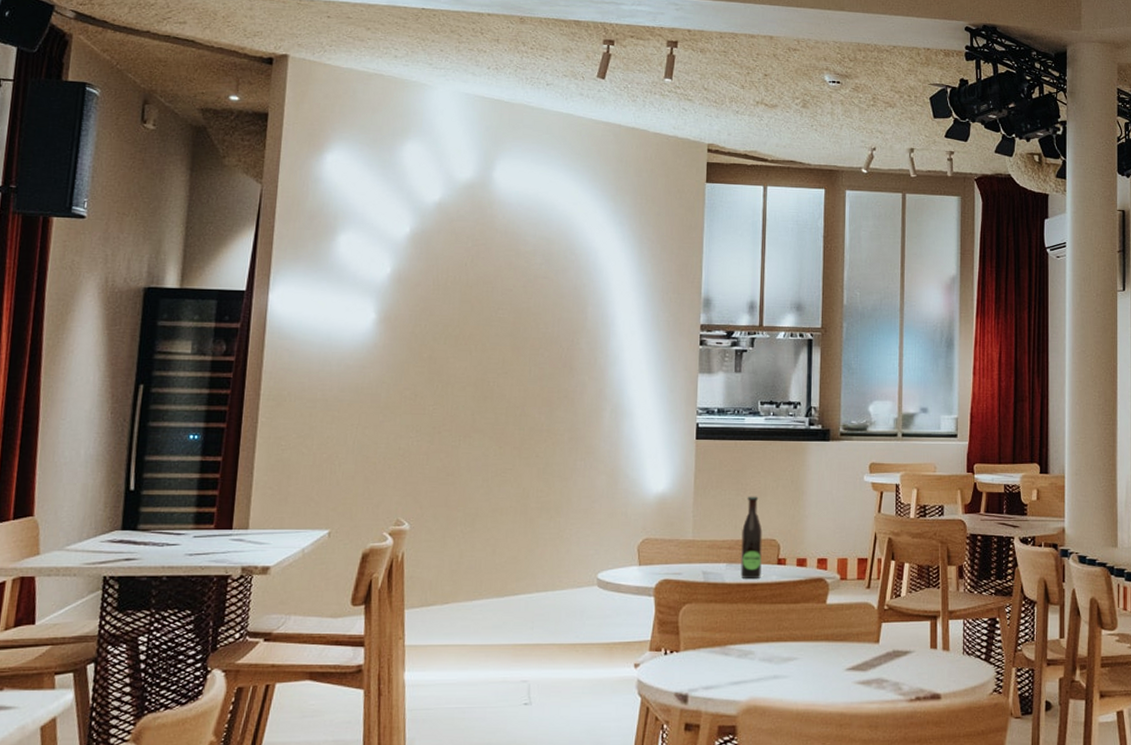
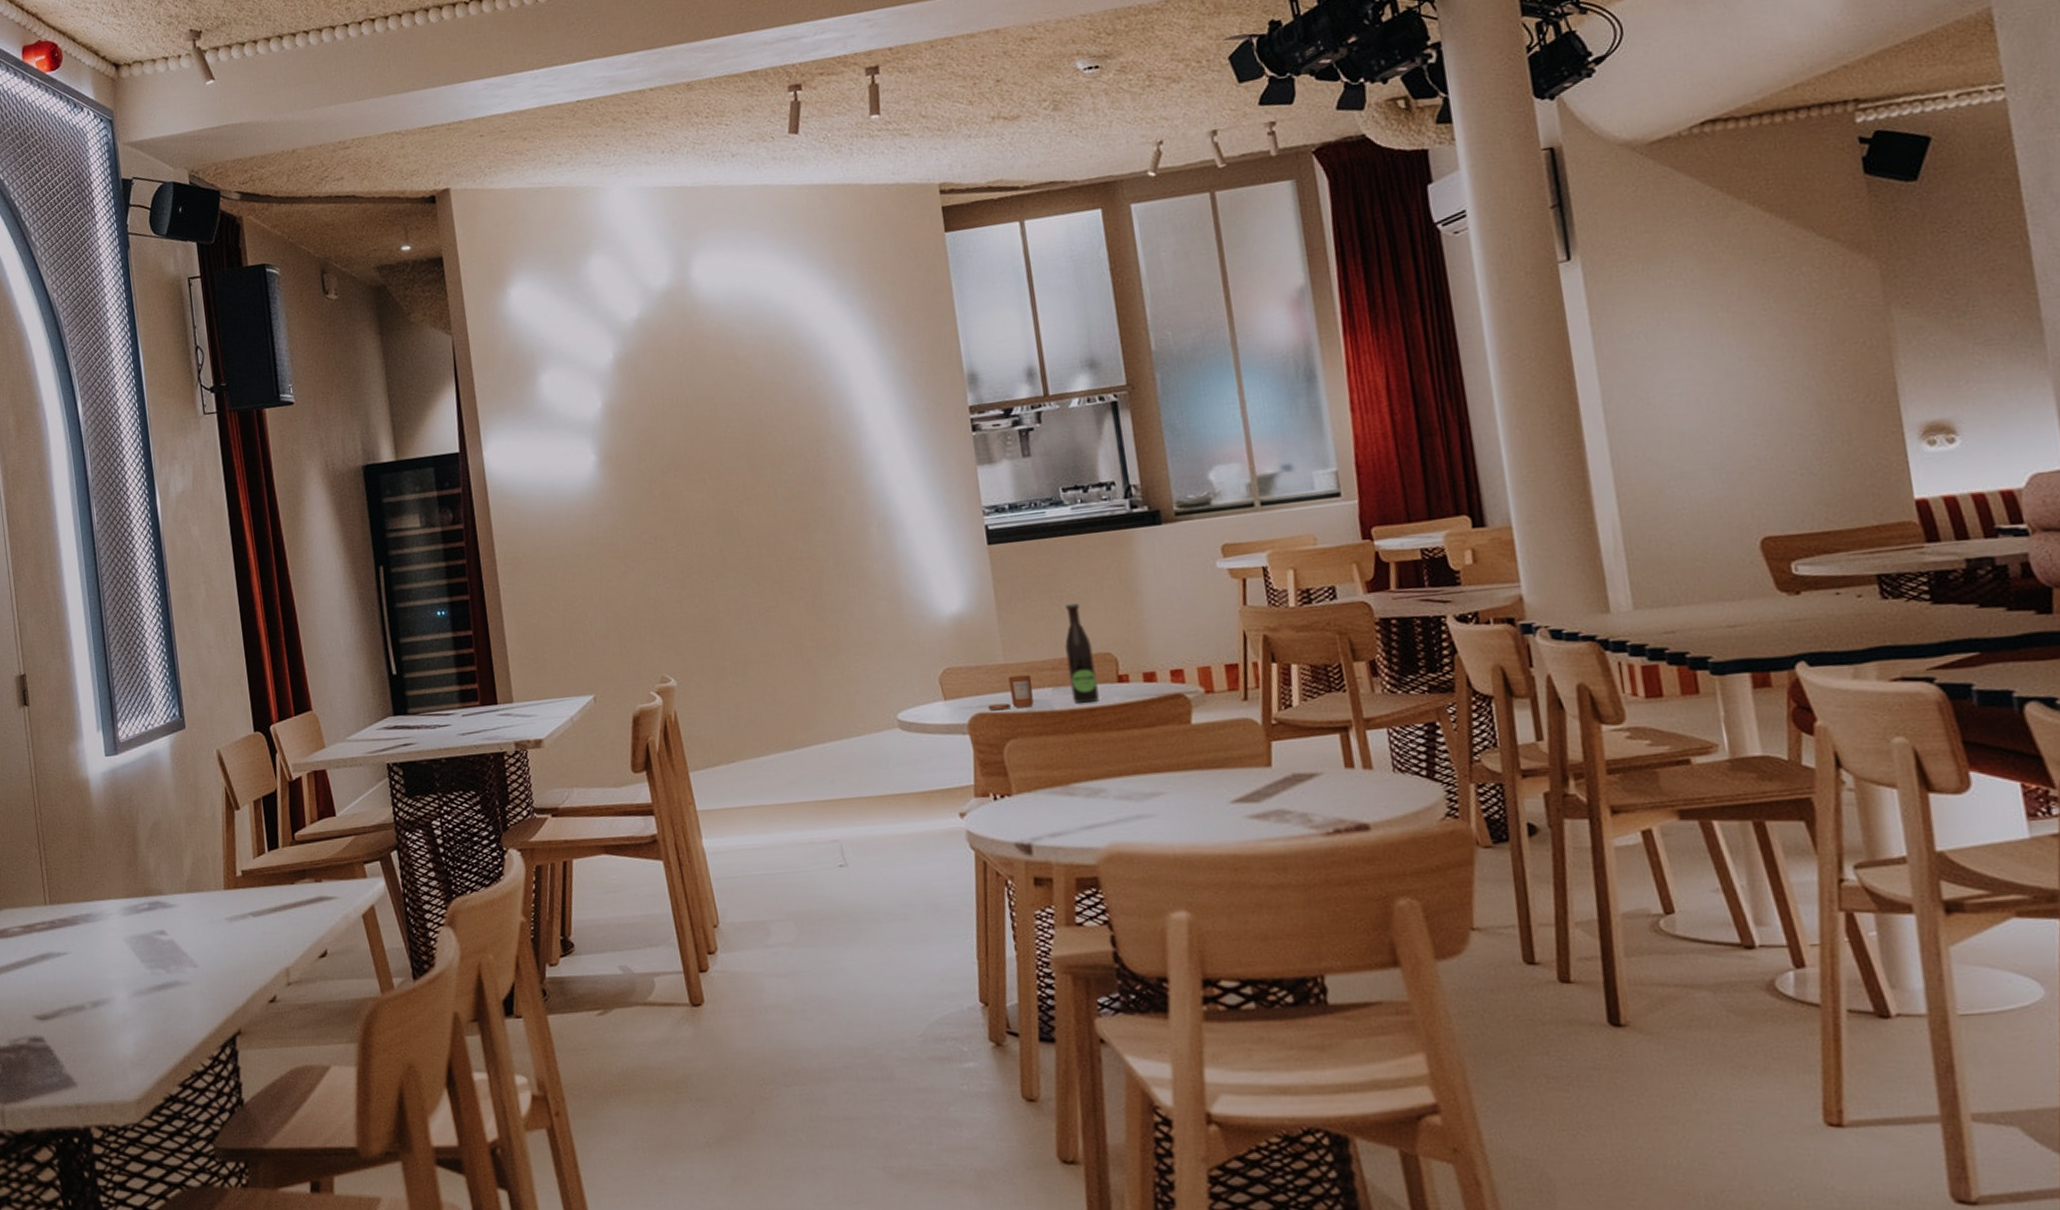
candle: none [674,551,712,578] -> present [988,674,1034,711]

